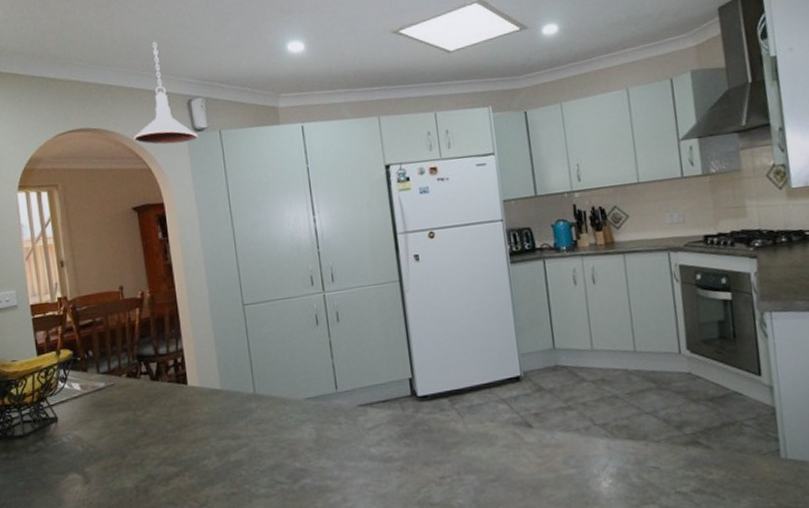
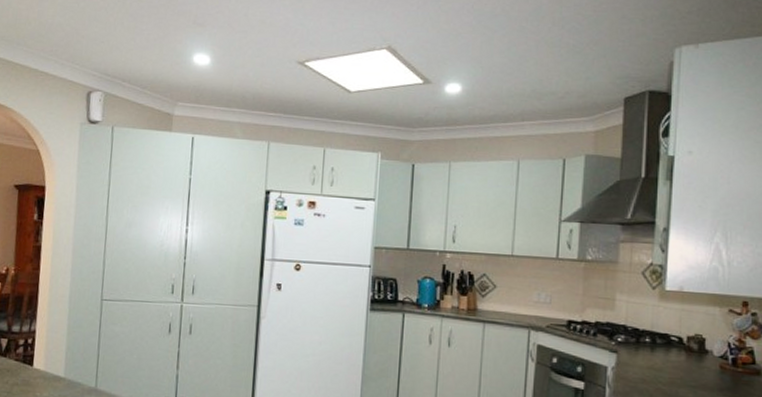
pendant light: present [134,41,198,145] -> none [30,29,90,132]

